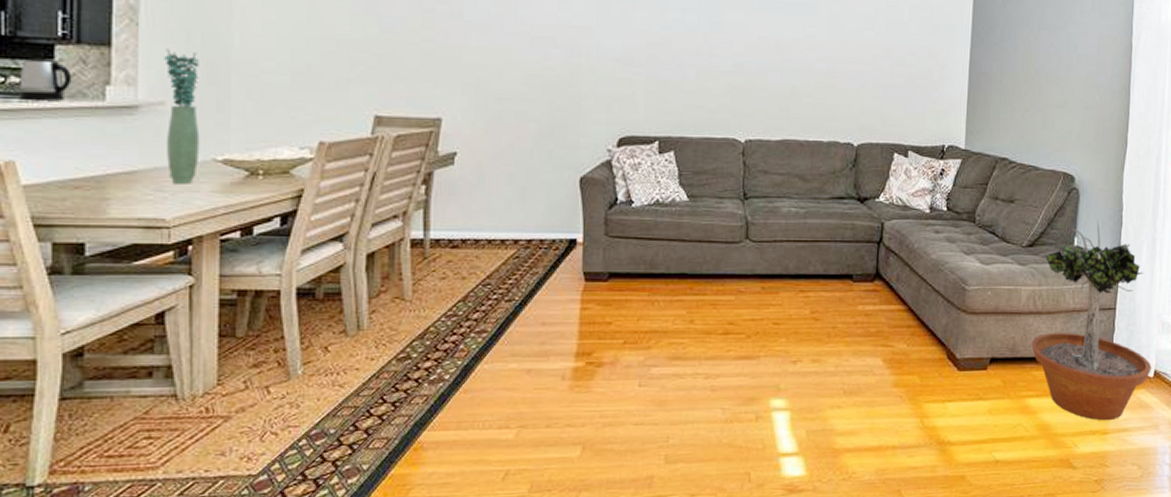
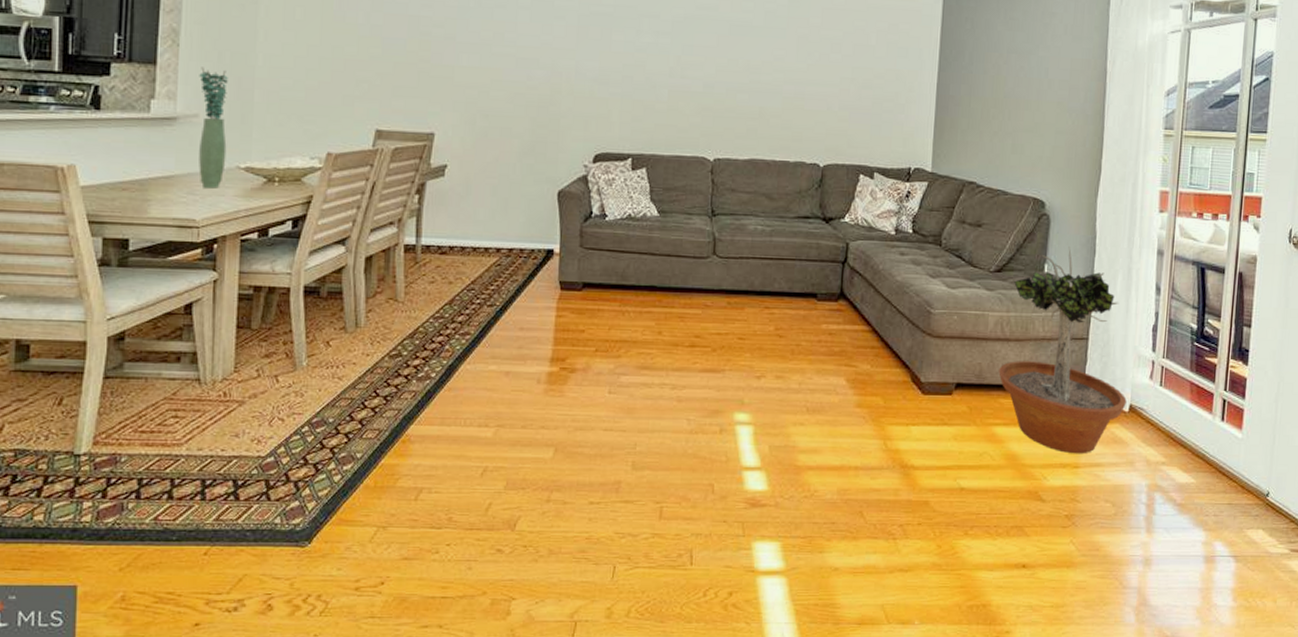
kettle: present [19,58,72,102] -> none [81,74,124,113]

